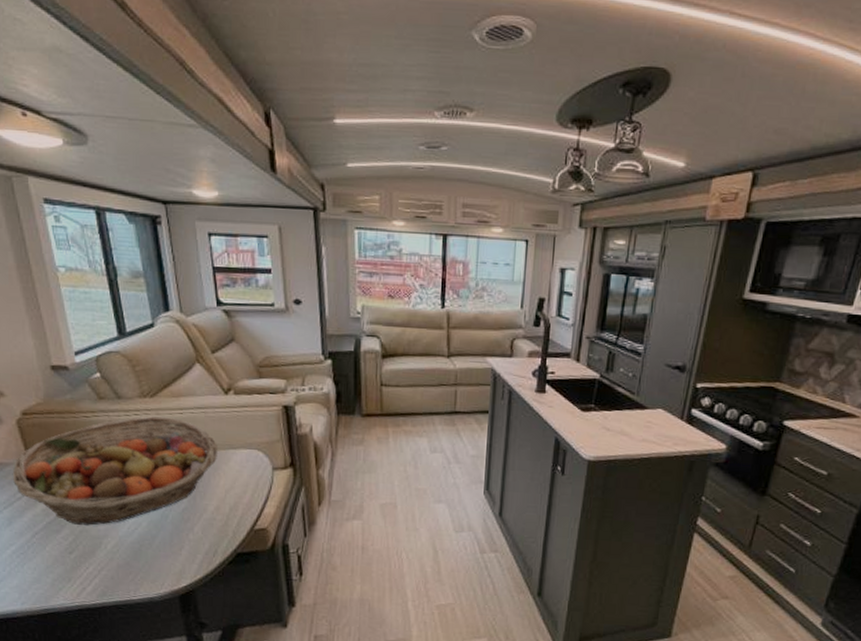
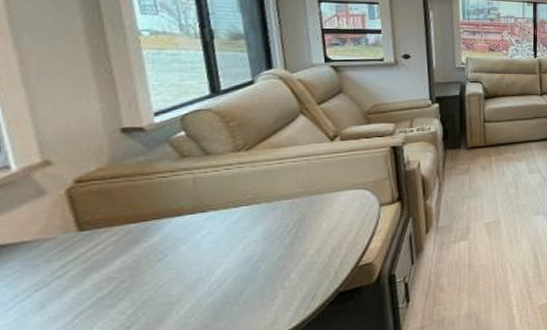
fruit basket: present [12,416,217,526] -> none [52,168,321,295]

